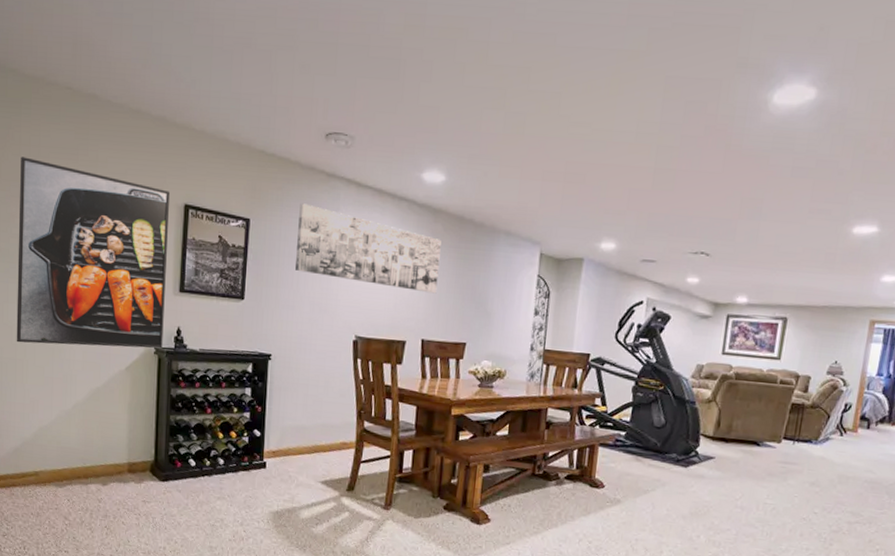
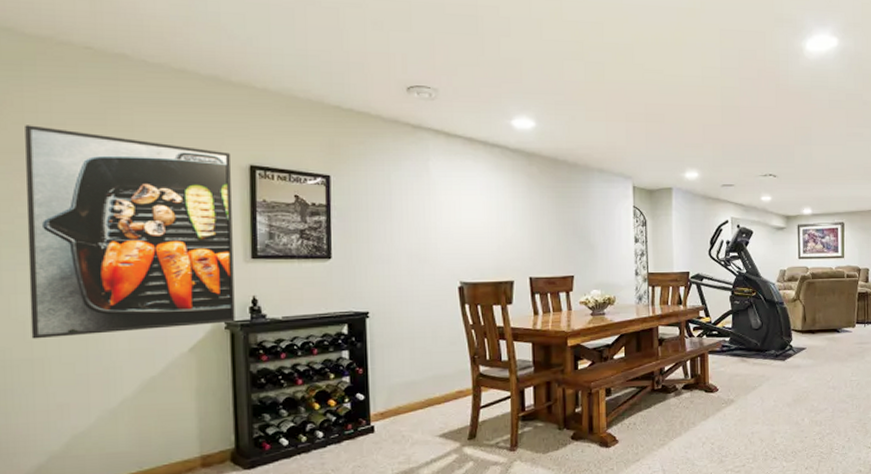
wall art: present [295,203,441,294] -> none [386,156,539,232]

